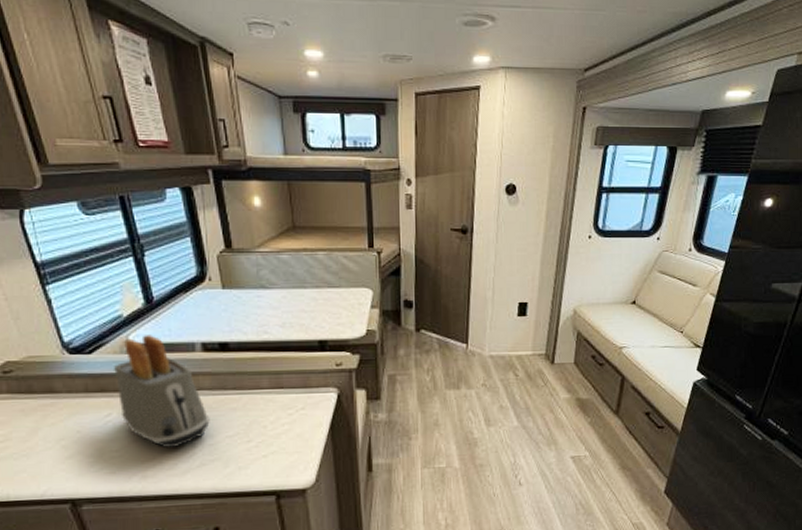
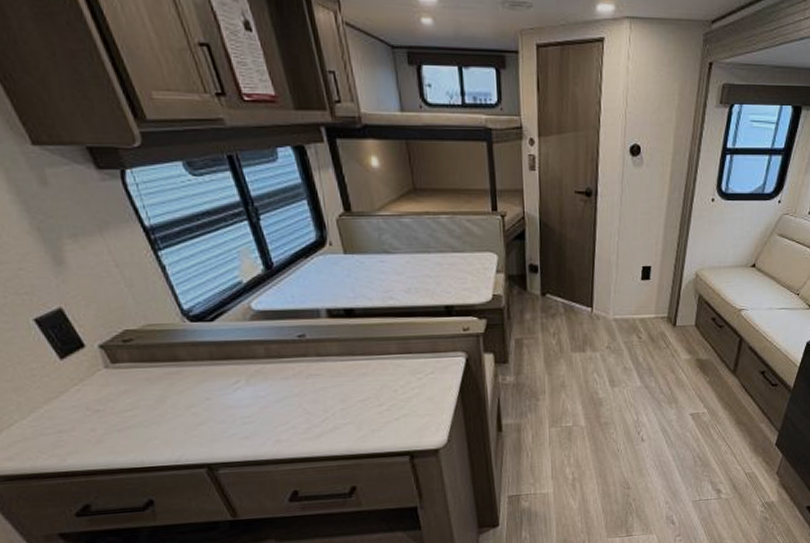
toaster: present [114,335,210,449] -> none [238,301,340,413]

